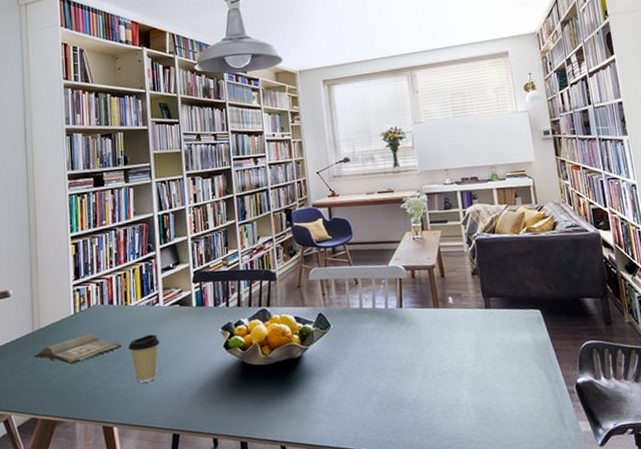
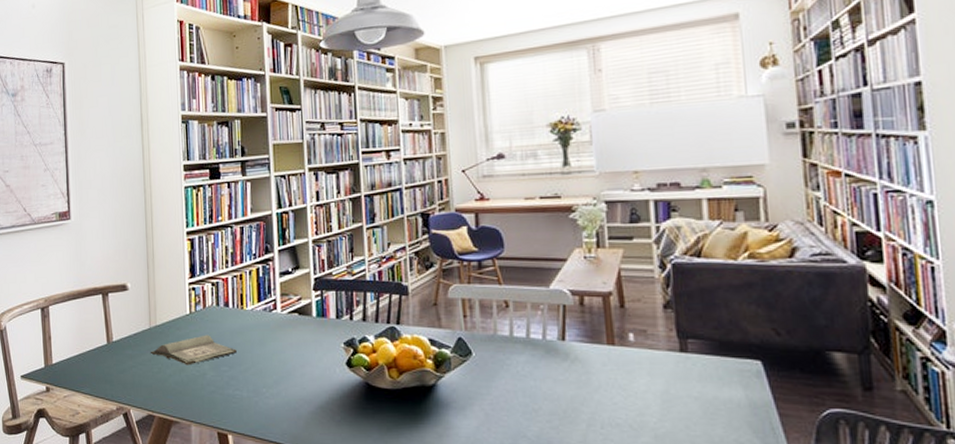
coffee cup: present [128,334,160,383] -> none [243,343,277,392]

